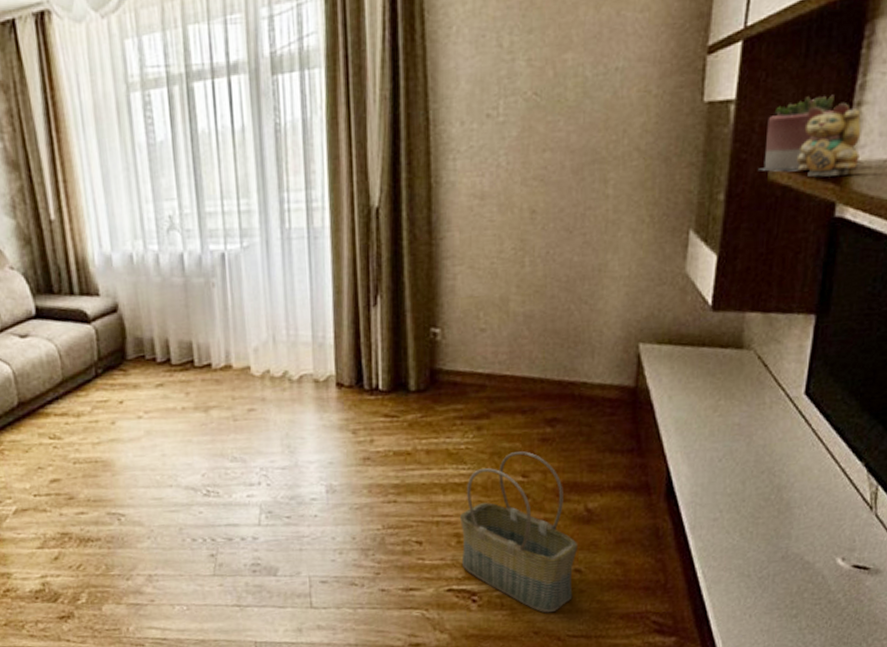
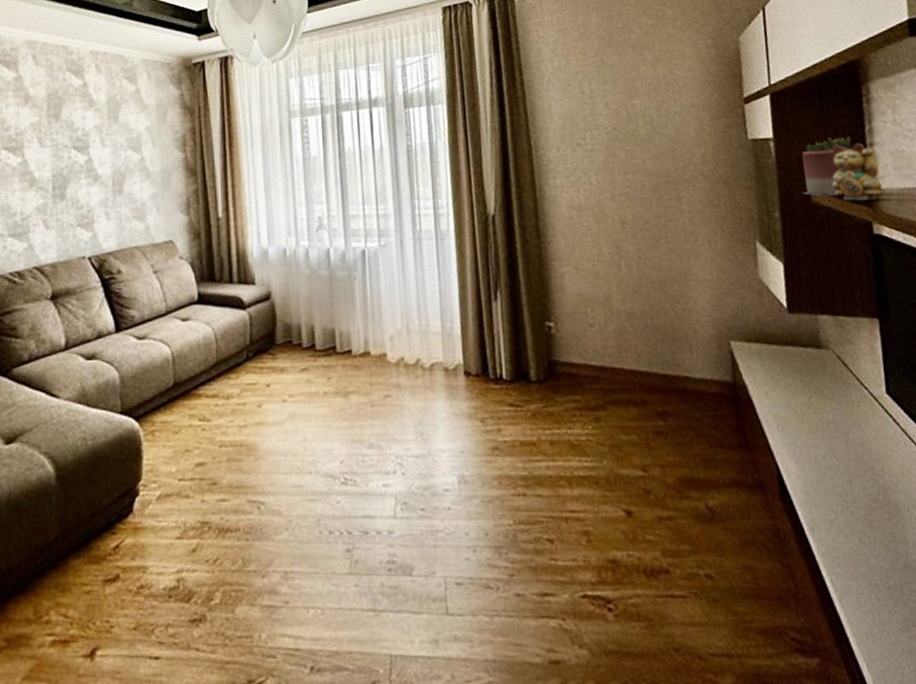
basket: present [460,451,577,613] -> none [588,444,708,626]

